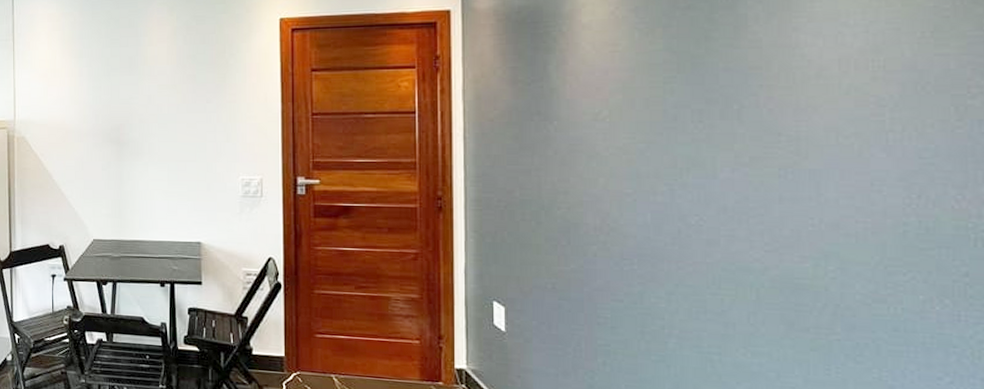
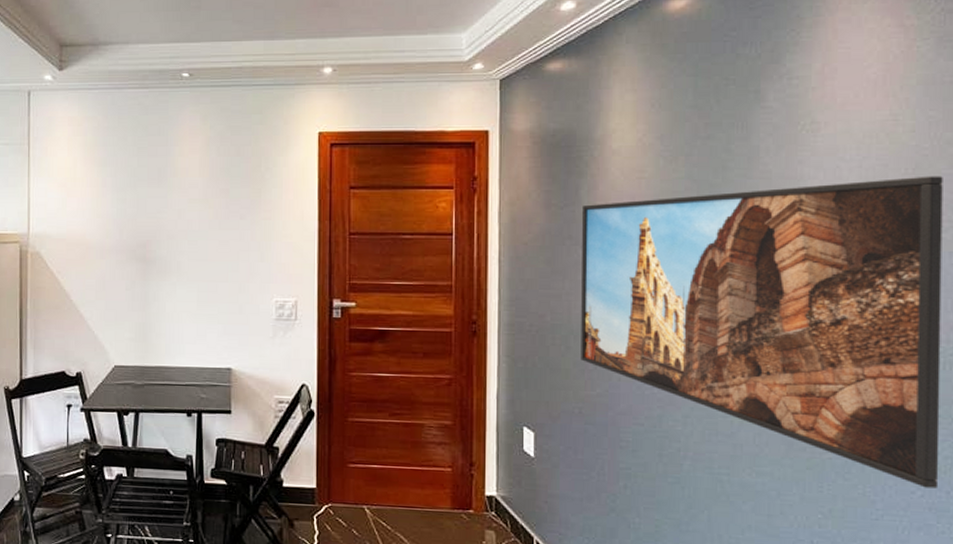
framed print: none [550,38,972,375] -> present [581,176,943,489]

